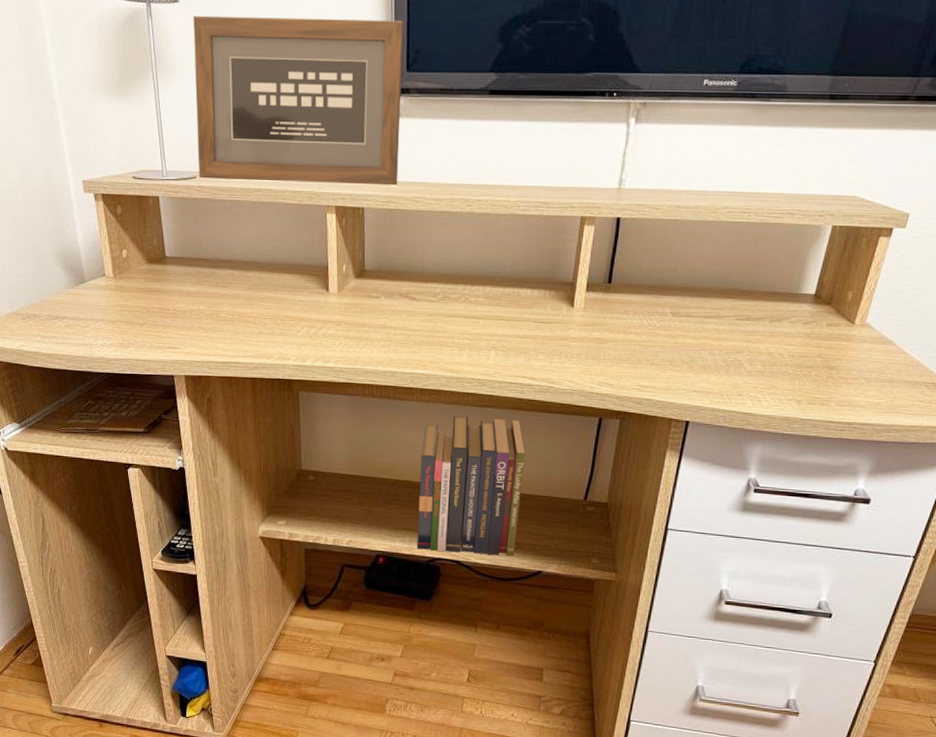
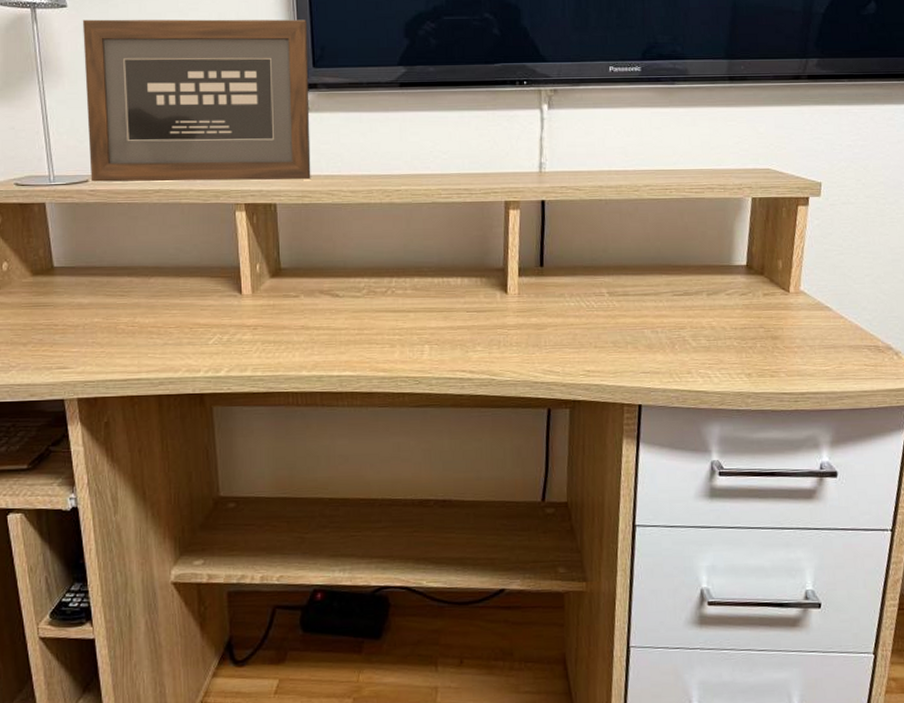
books: present [417,415,526,556] -> none [356,418,473,579]

